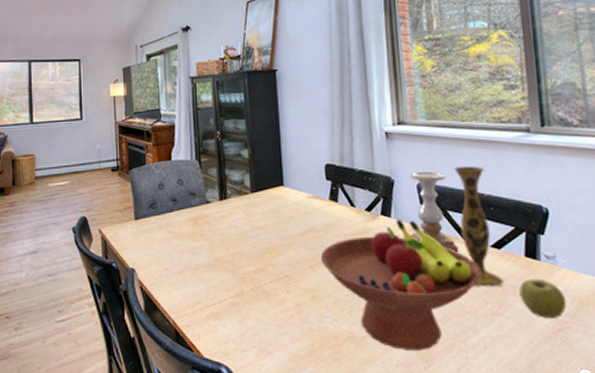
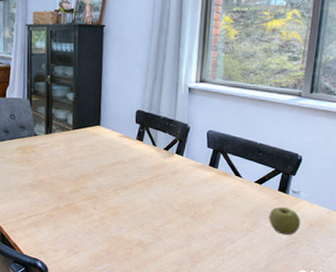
fruit bowl: present [320,219,482,351] -> none [124,158,245,254]
candle holder: present [410,171,459,253] -> none [197,121,231,186]
vase: present [454,165,504,288] -> none [234,119,262,212]

